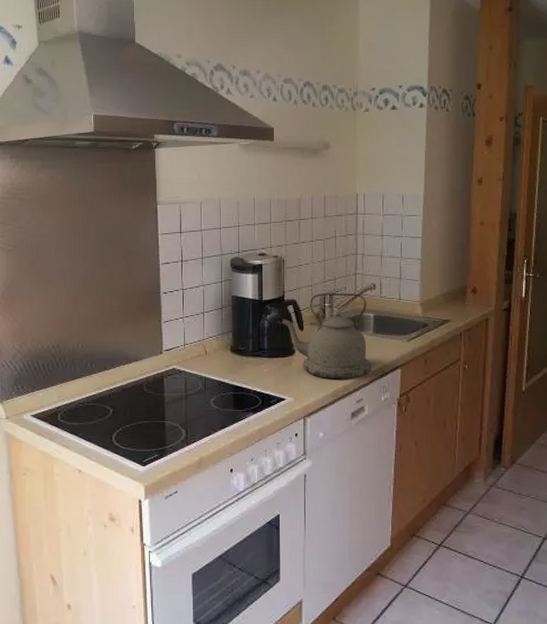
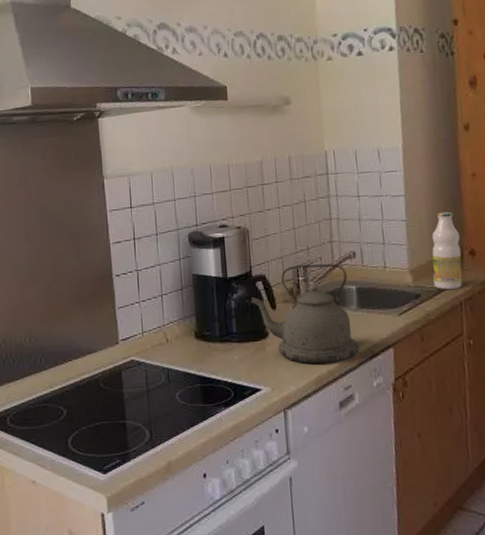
bottle: none [440,254,465,322] -> present [431,211,463,290]

